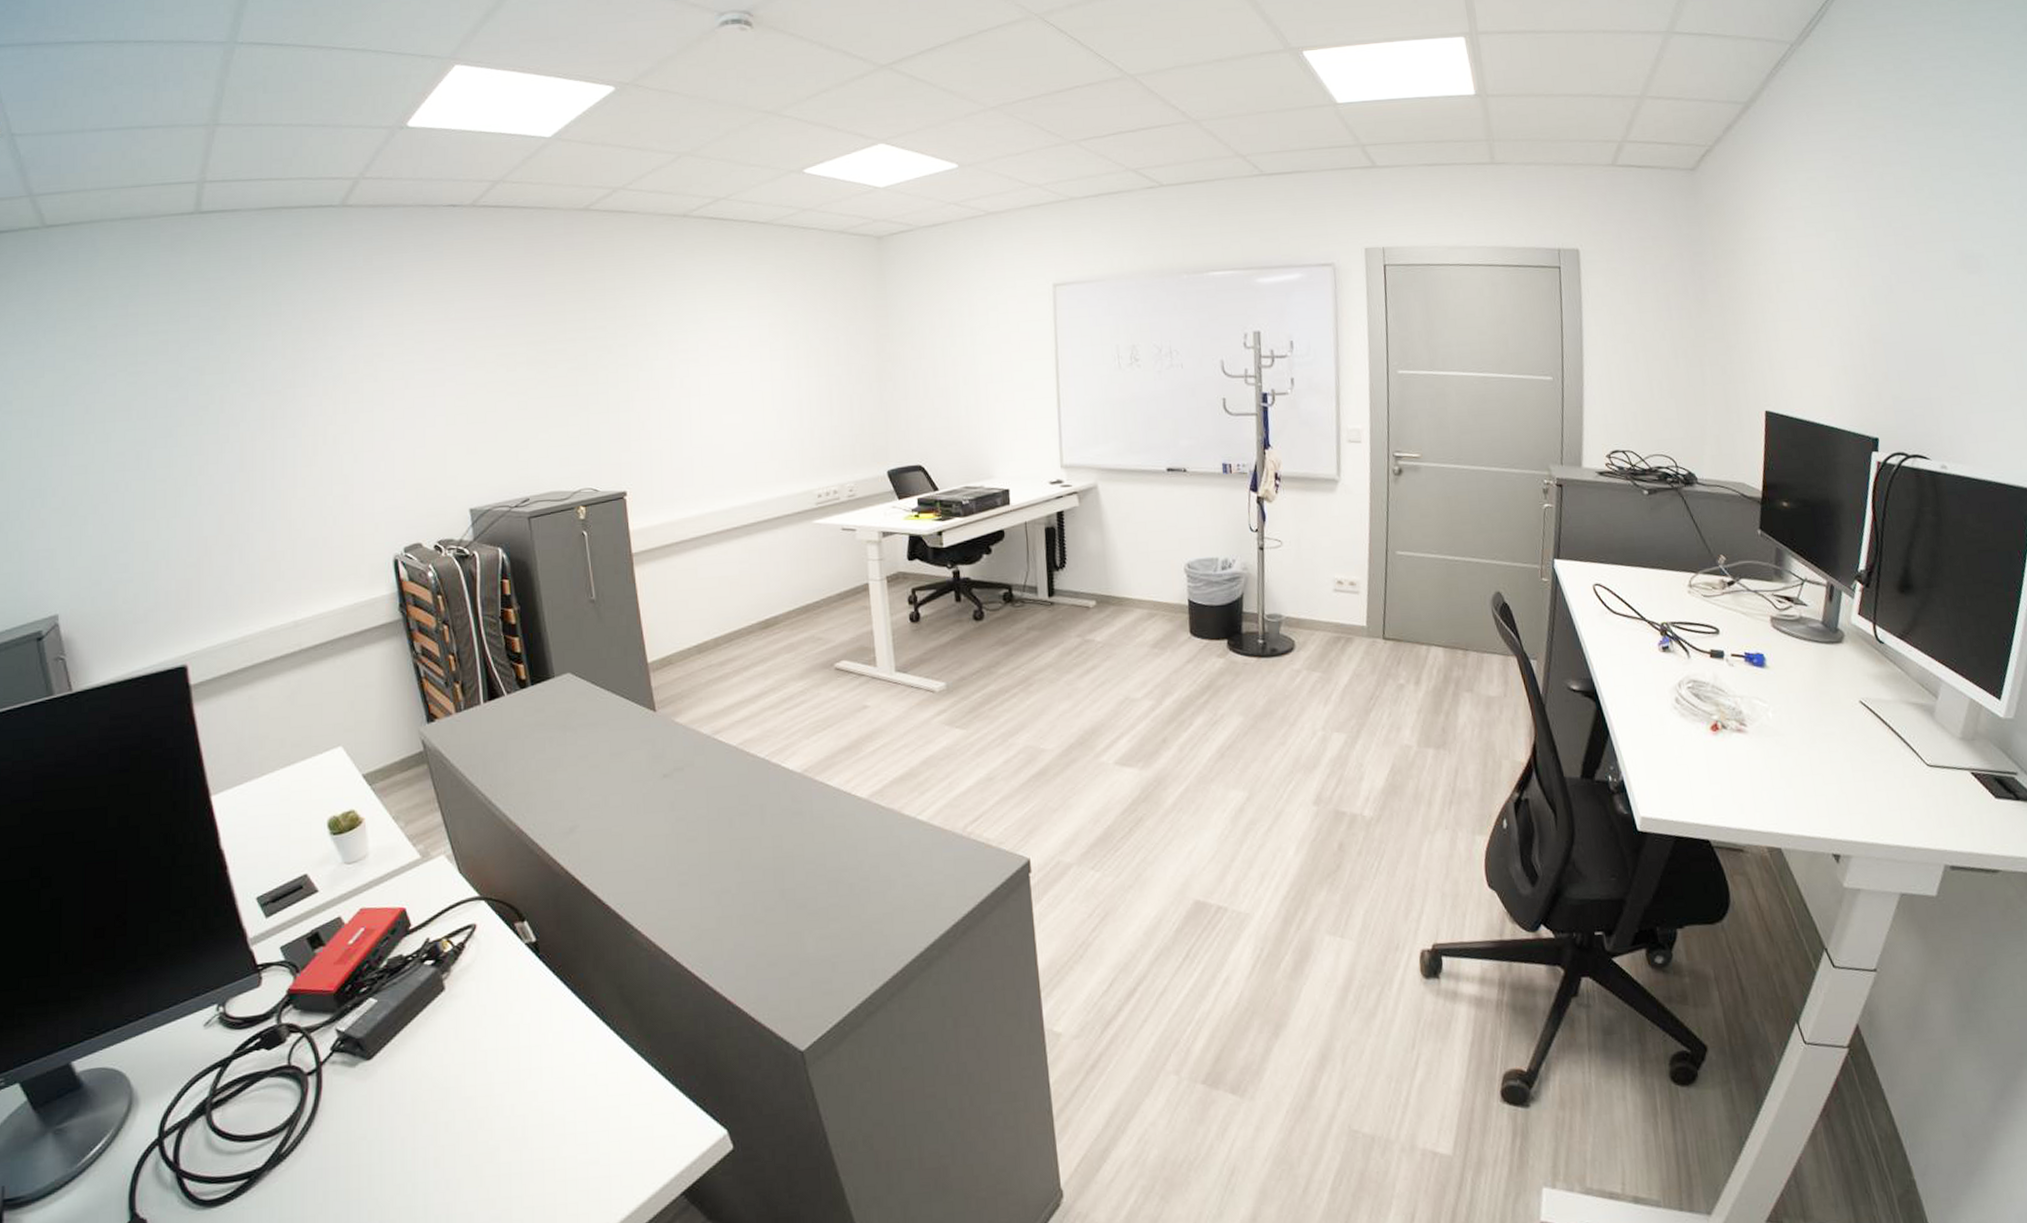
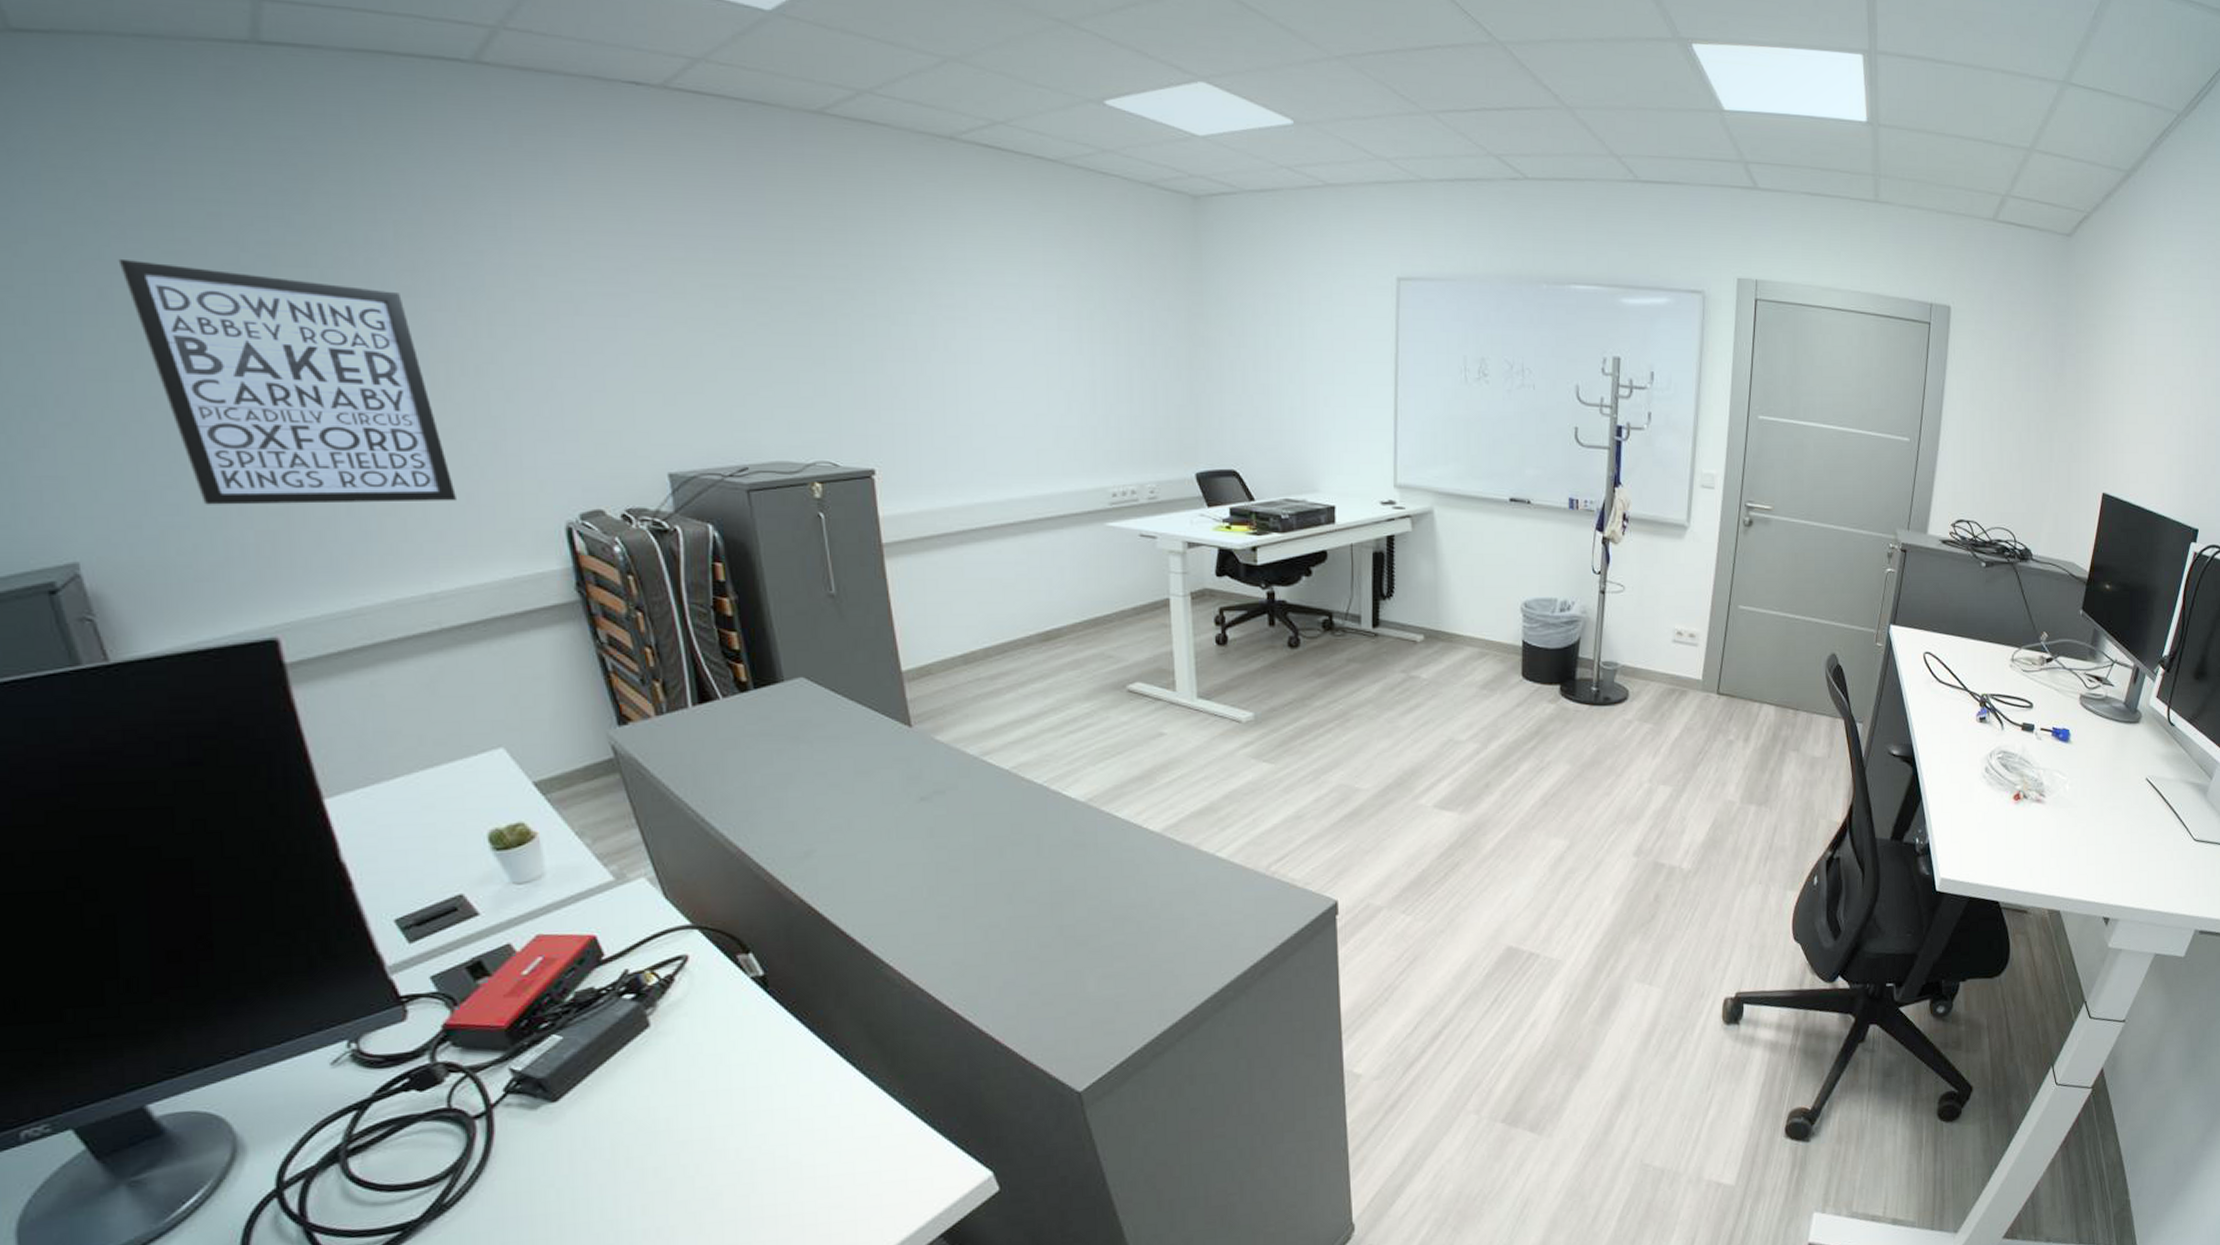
wall art: none [100,381,316,563] -> present [118,258,456,505]

